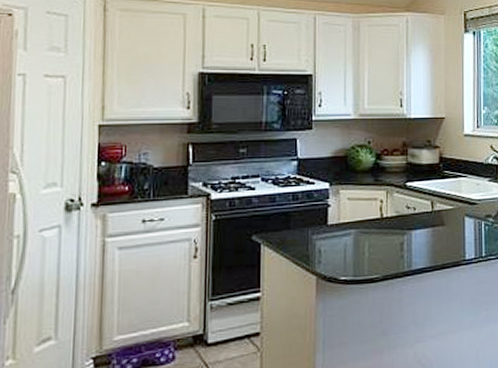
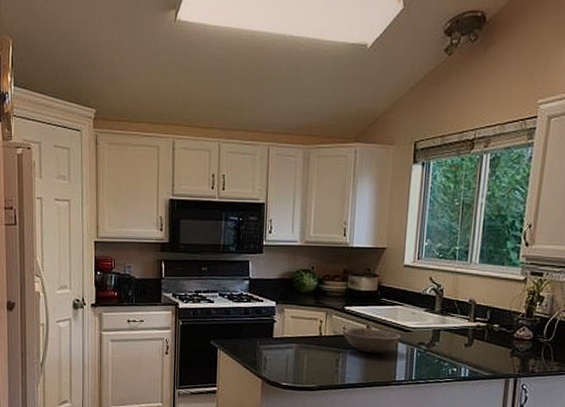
bowl: none [405,204,468,232] -> present [342,327,402,353]

